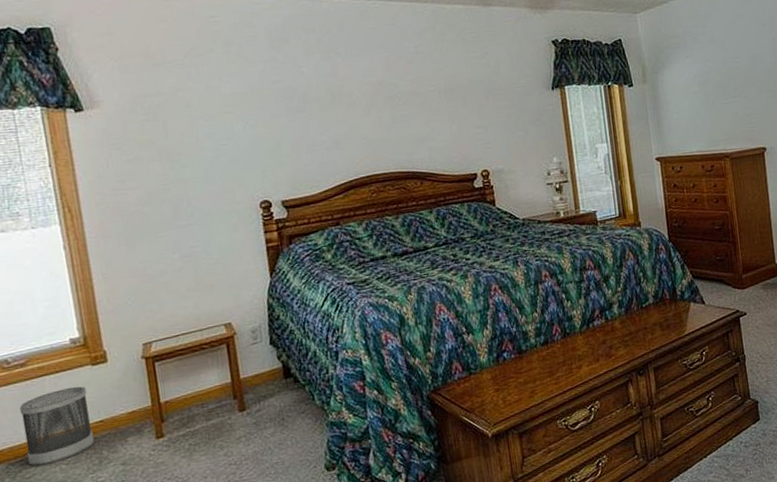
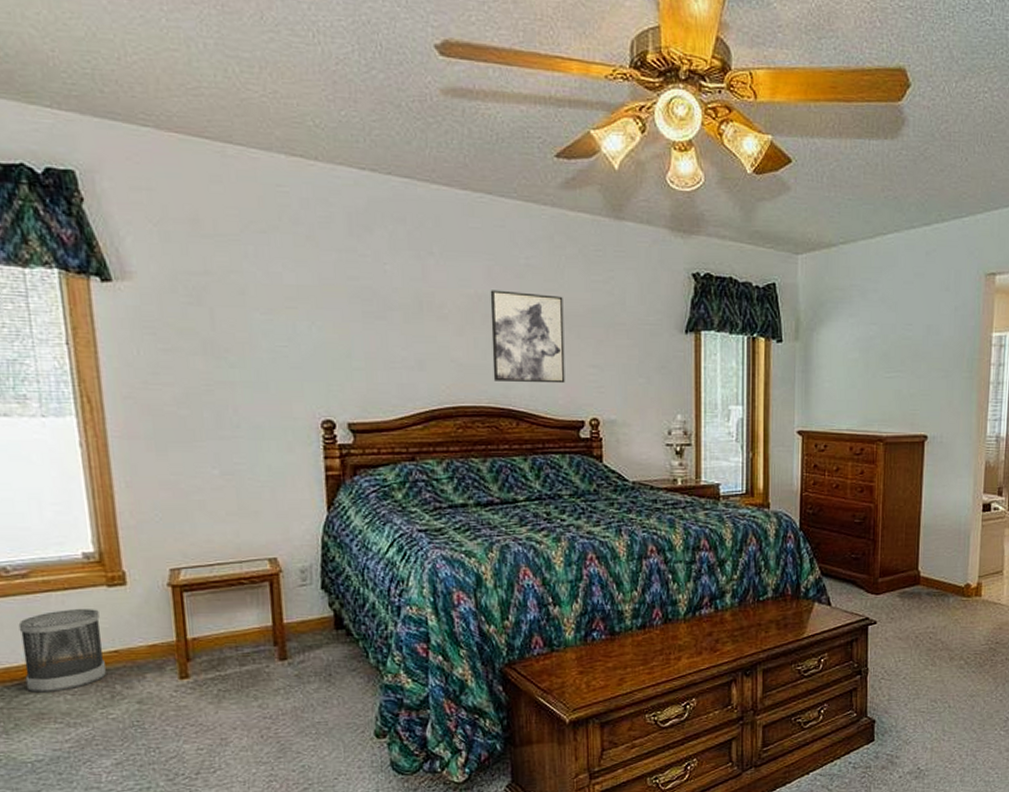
wall art: none [388,73,458,150] -> present [490,290,565,384]

